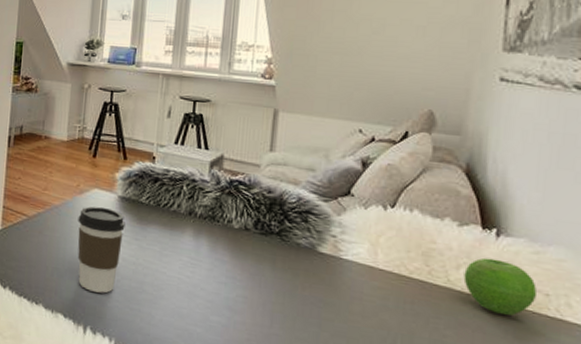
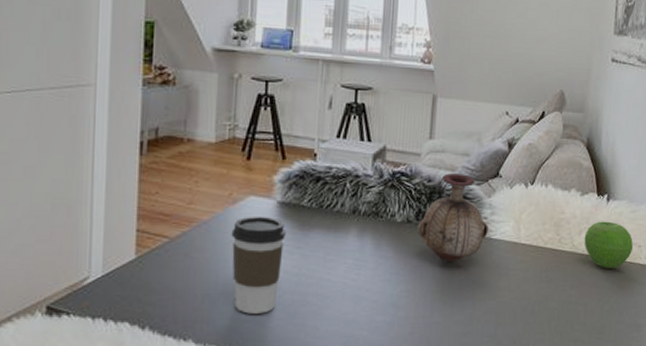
vase: none [255,186,338,276] -> present [417,173,489,262]

